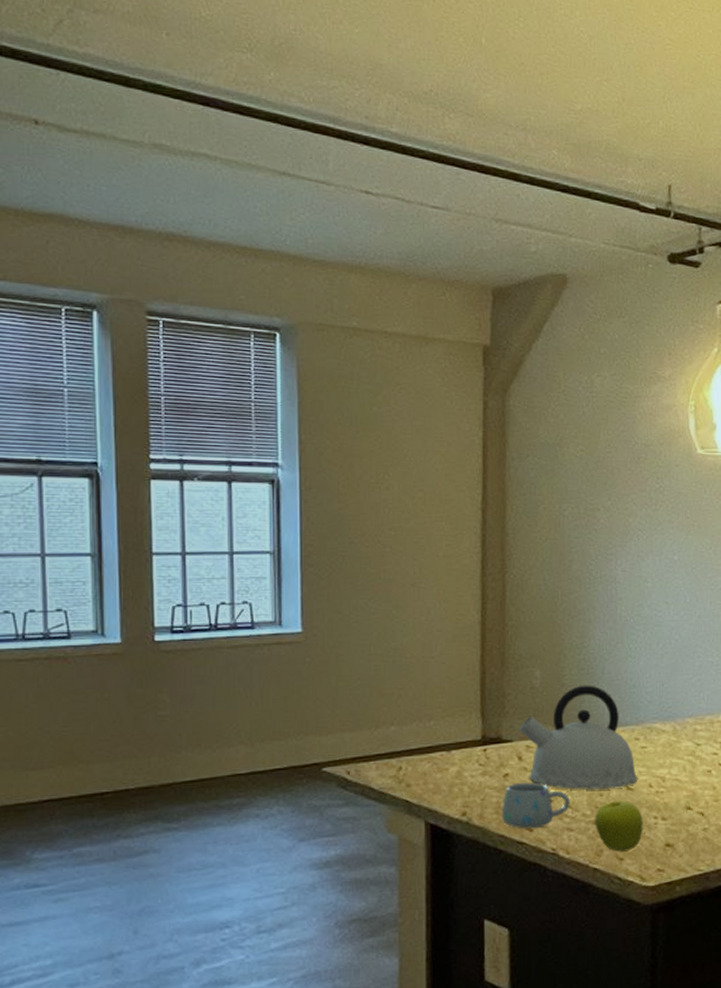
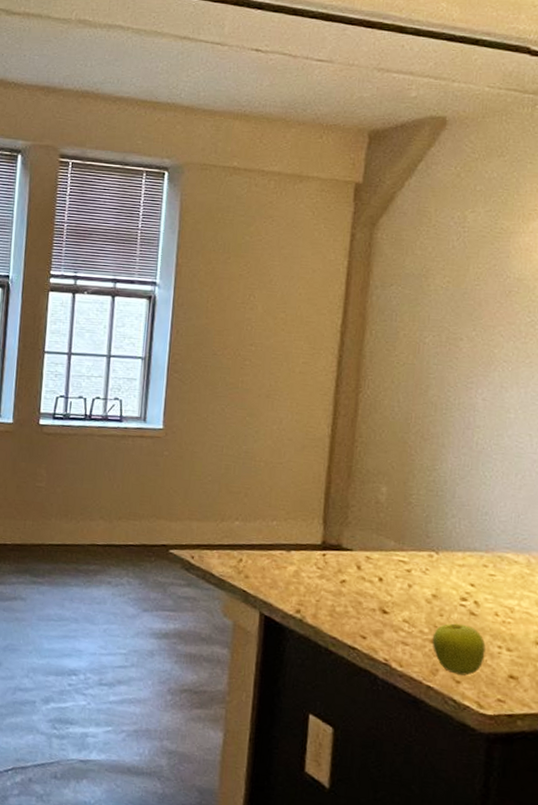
mug: present [501,782,570,829] -> none [335,590,408,637]
kettle: present [519,685,638,790] -> none [360,506,484,611]

